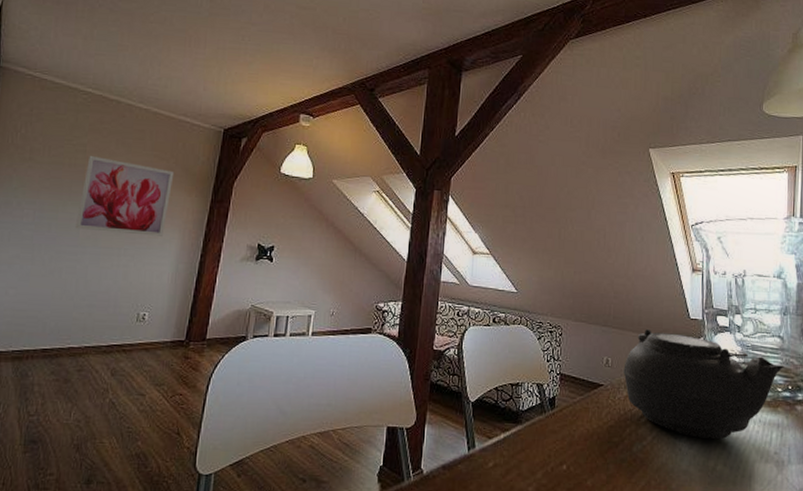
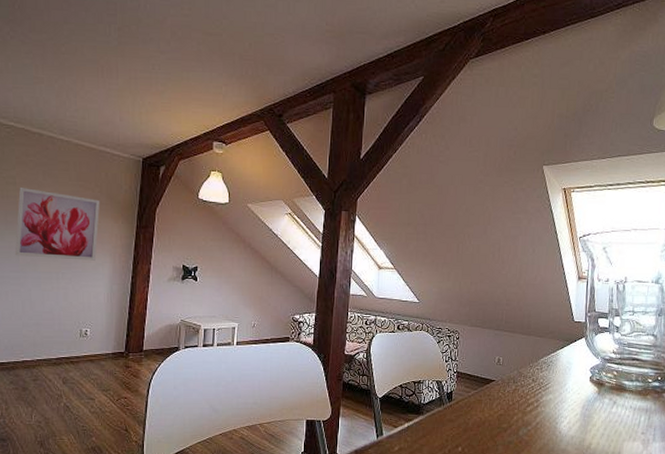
teapot: present [623,329,784,440] -> none [513,332,656,424]

